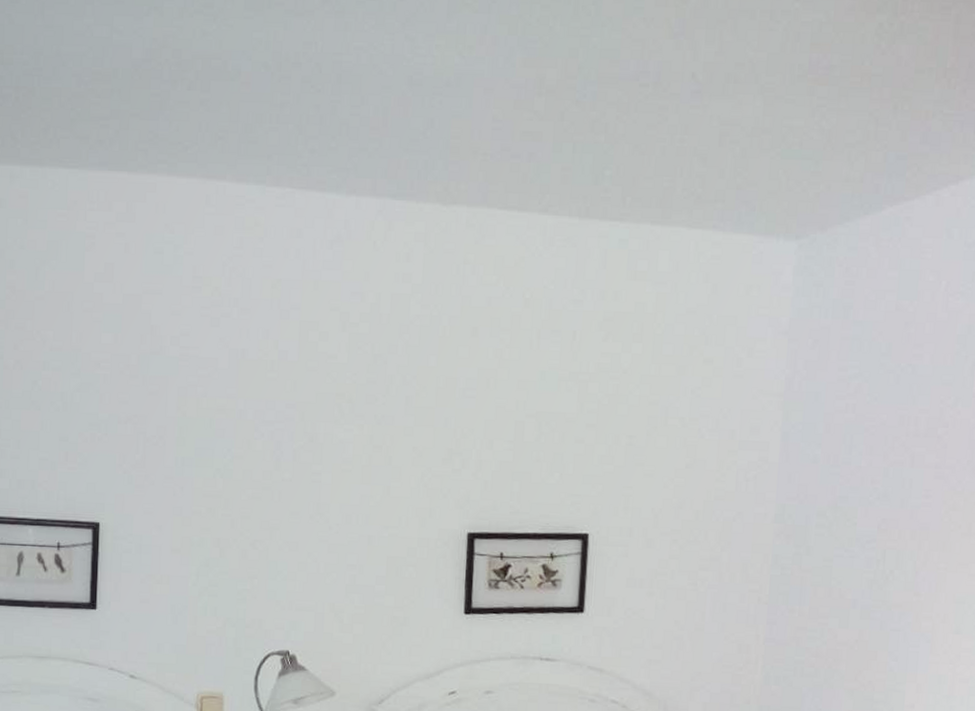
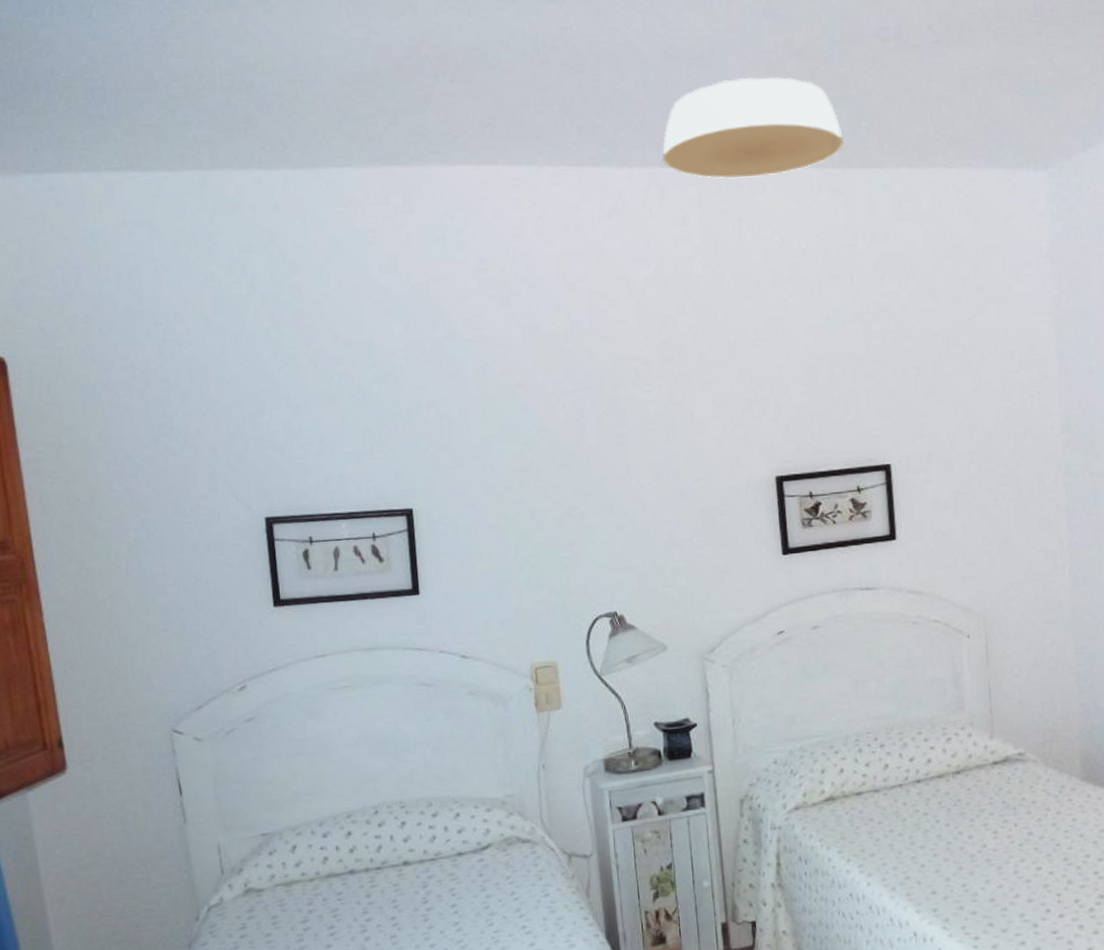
ceiling light: none [393,112,585,219] -> present [662,77,845,179]

